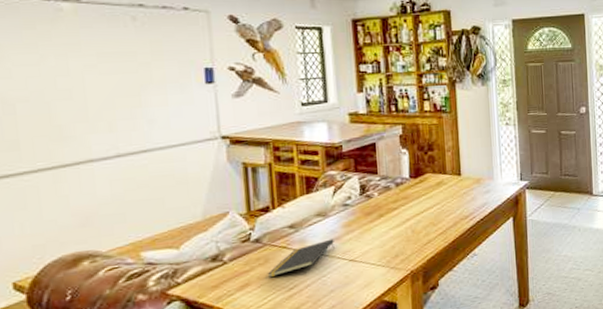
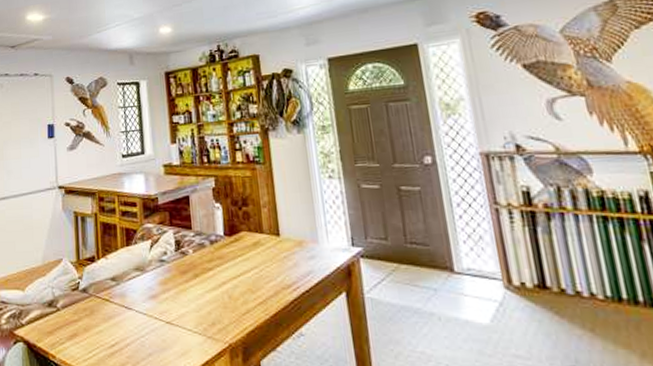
notepad: present [267,239,335,278] -> none [92,296,152,331]

